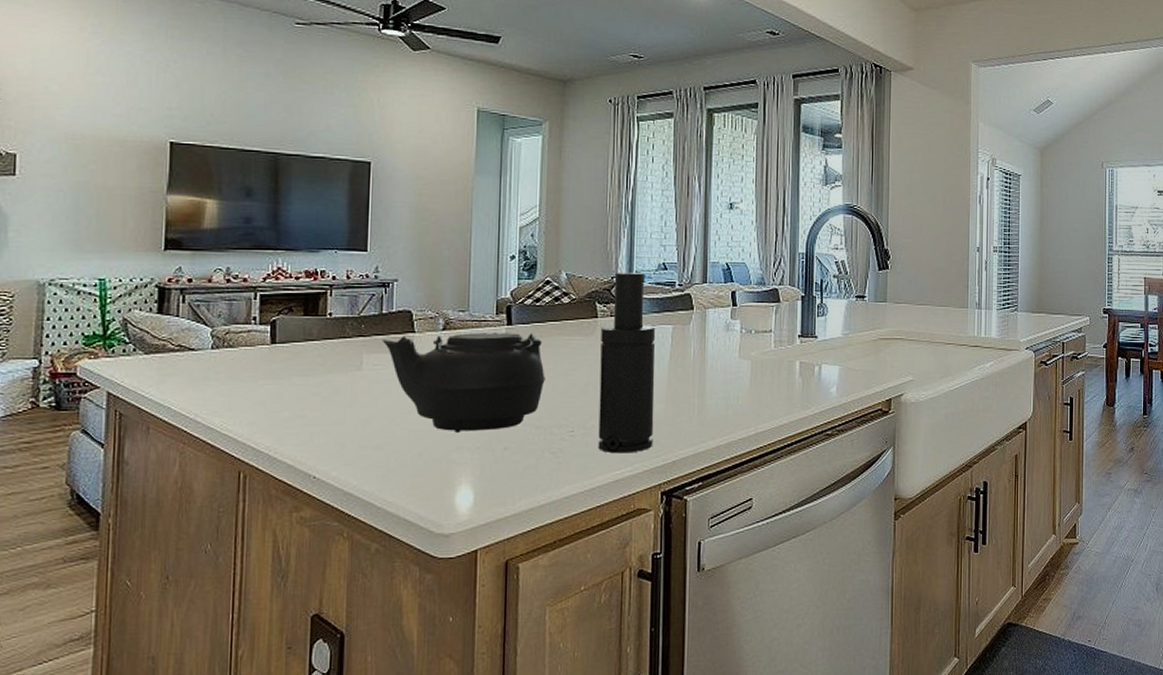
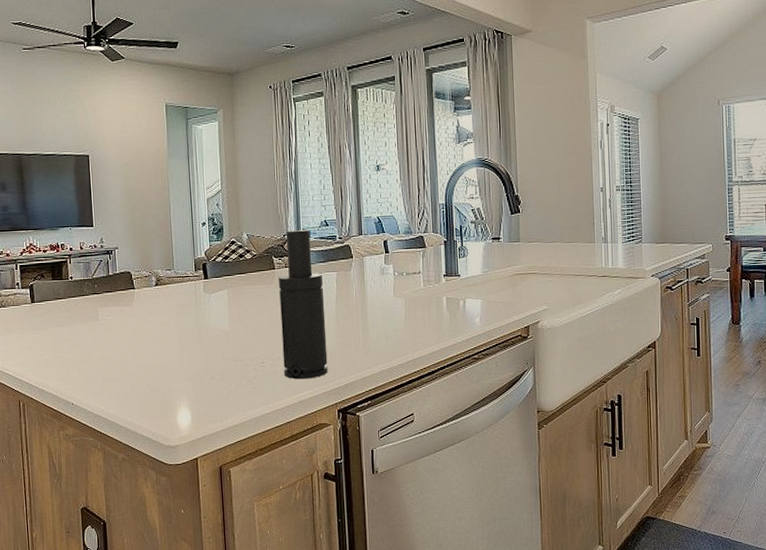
teapot: present [382,333,545,433] -> none [111,284,238,366]

